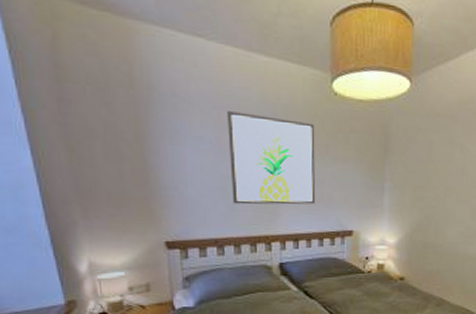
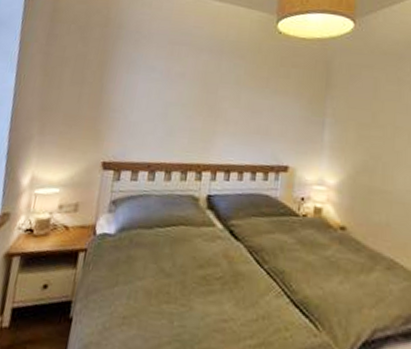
wall art: present [227,111,316,205] -> none [171,46,258,136]

